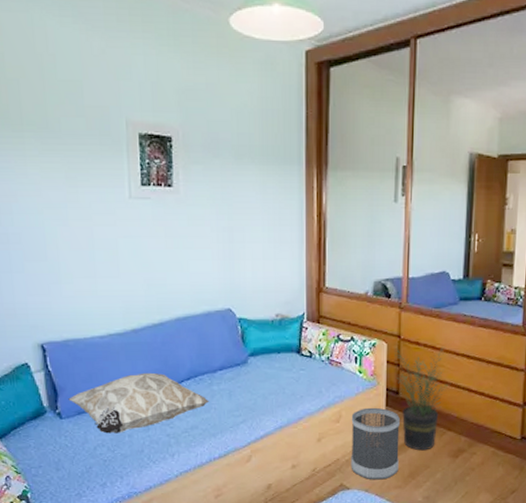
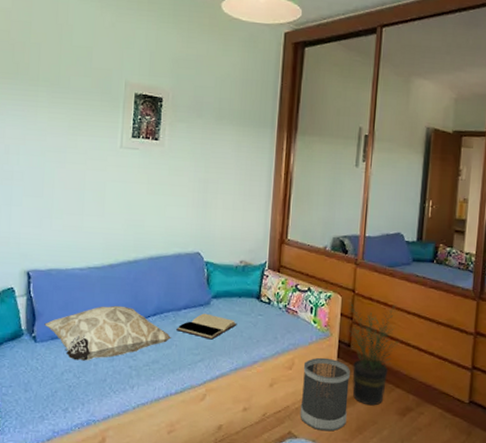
book: none [214,373,278,400] -> present [176,313,237,340]

